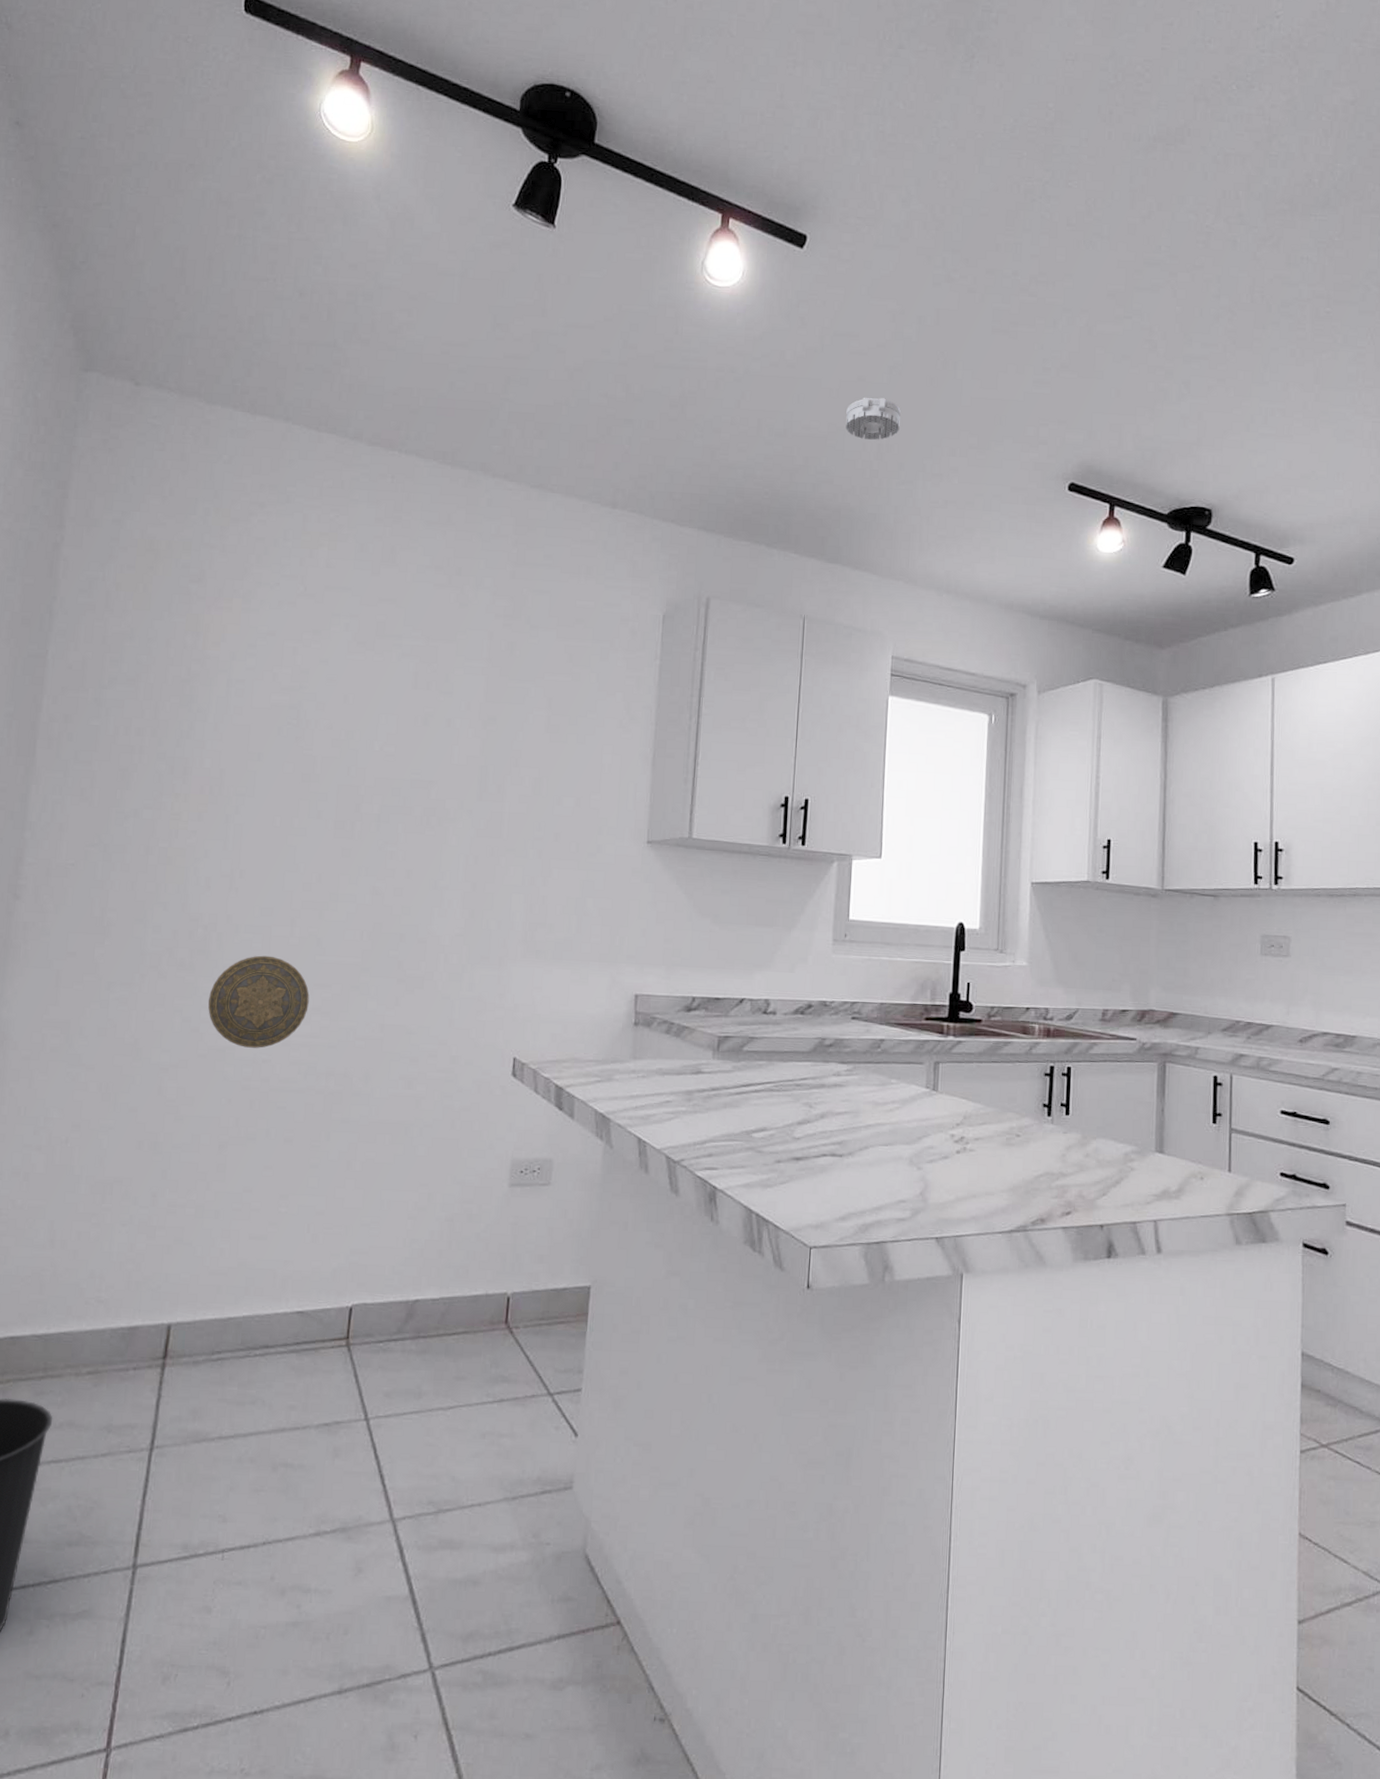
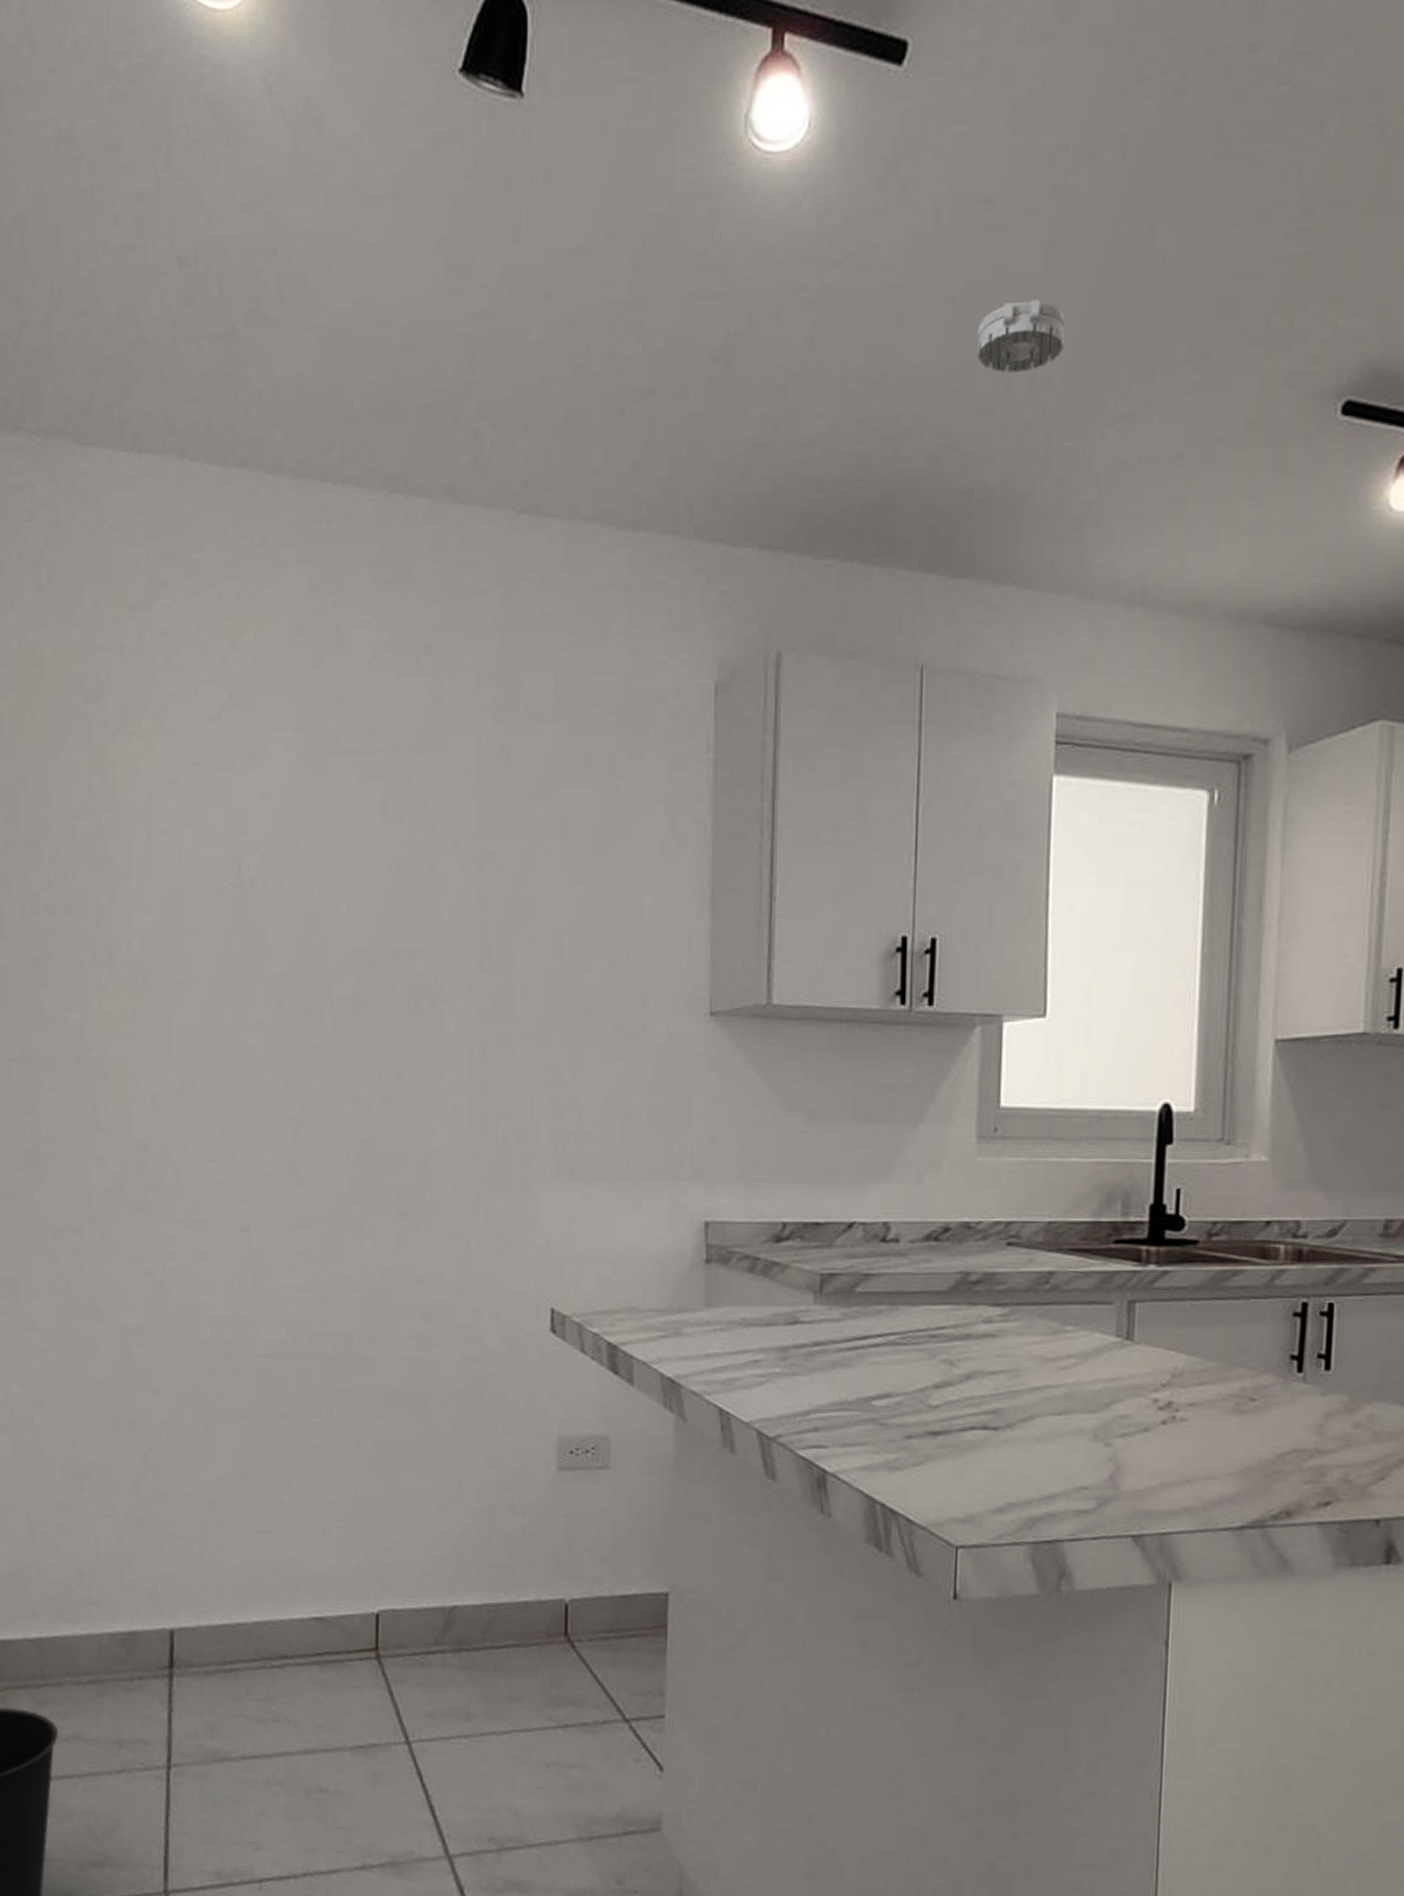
decorative plate: present [208,955,310,1048] -> none [171,1189,291,1305]

